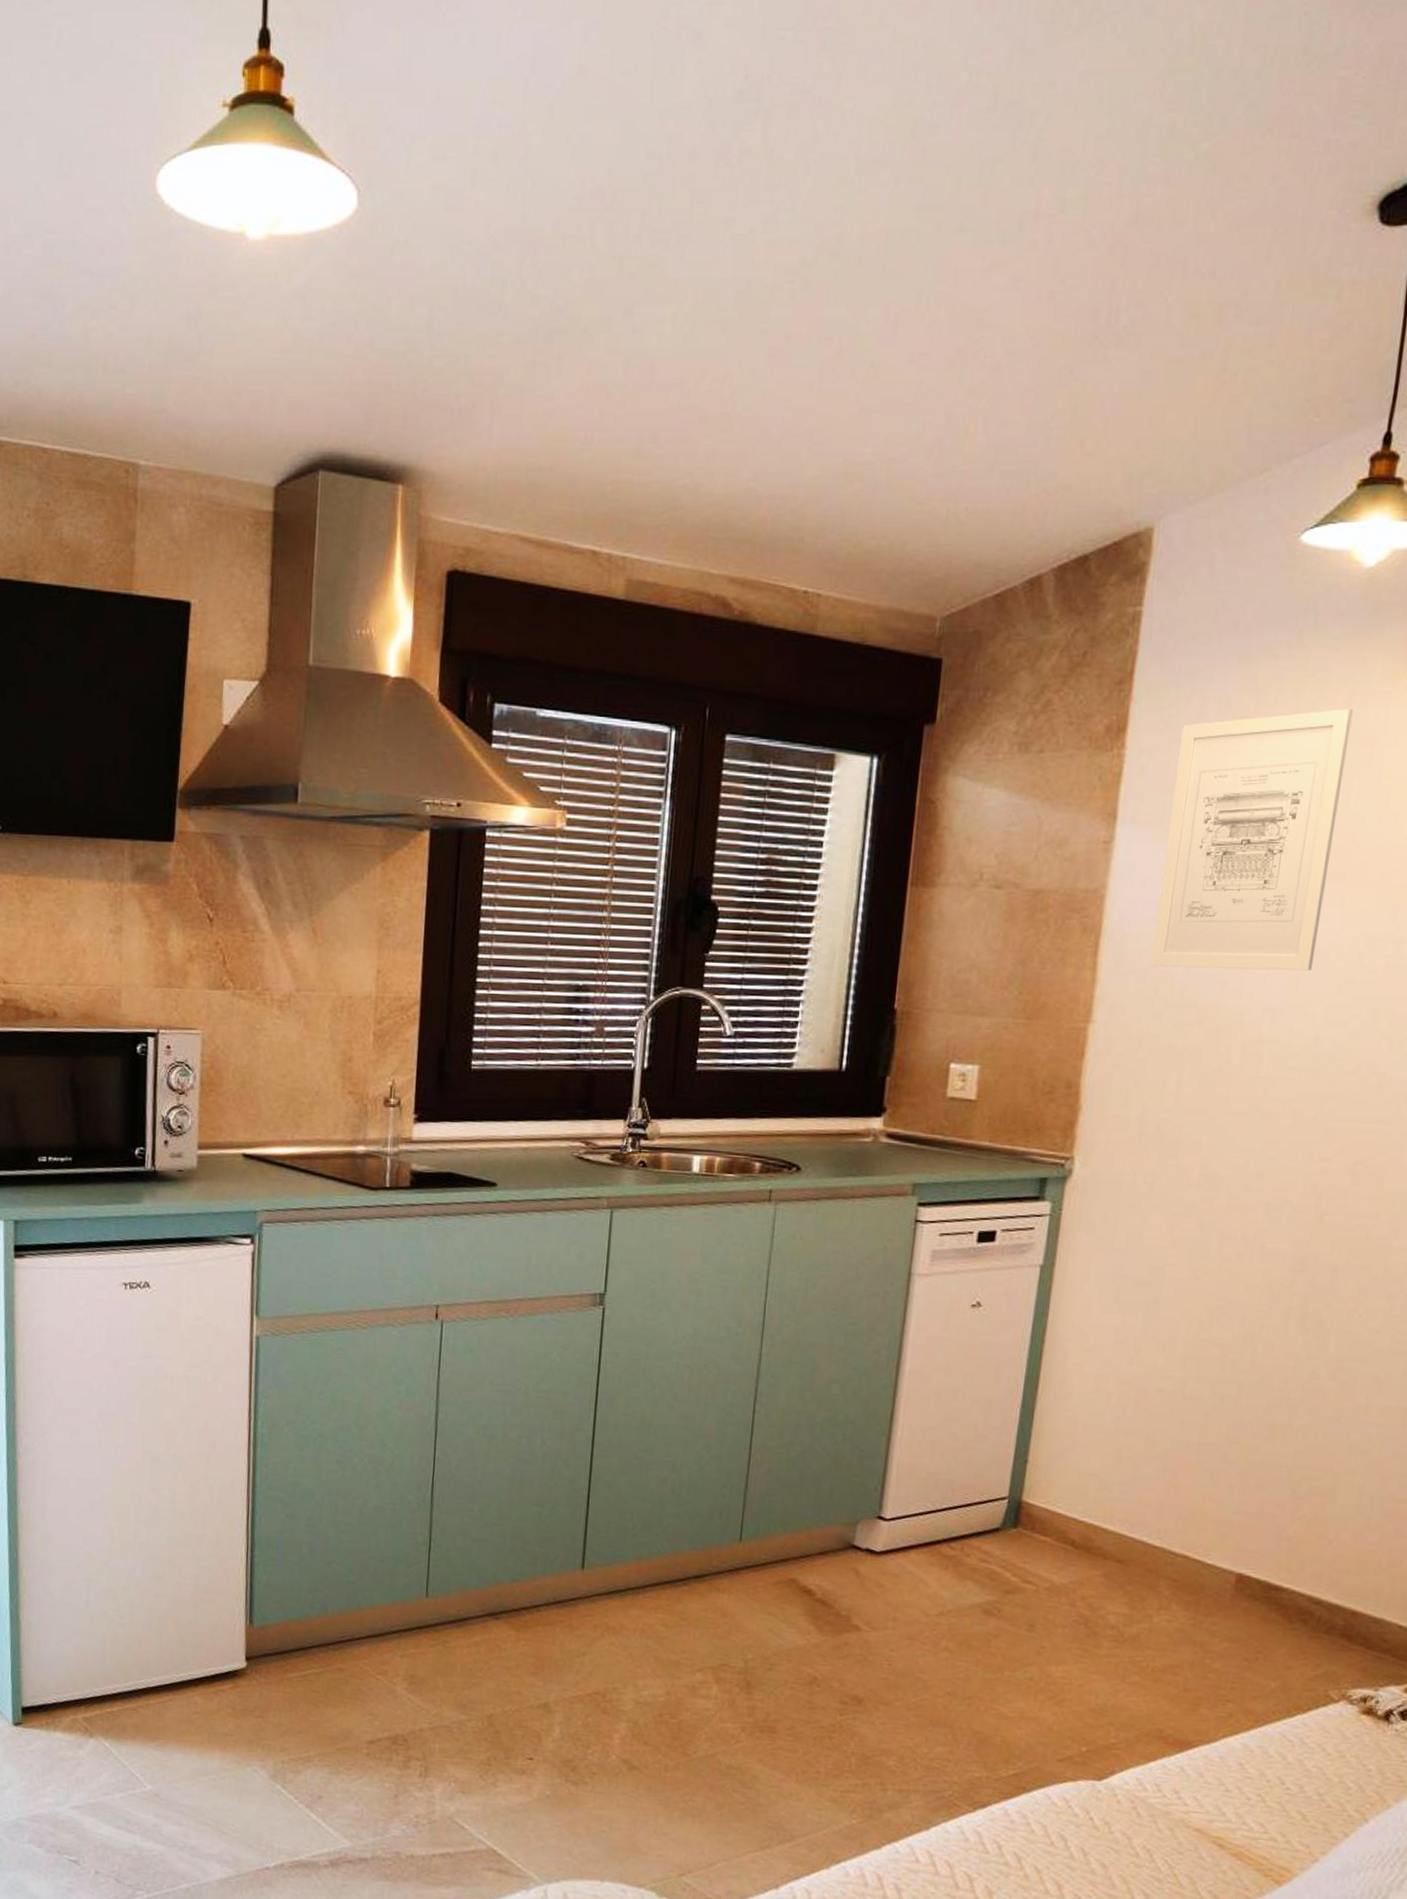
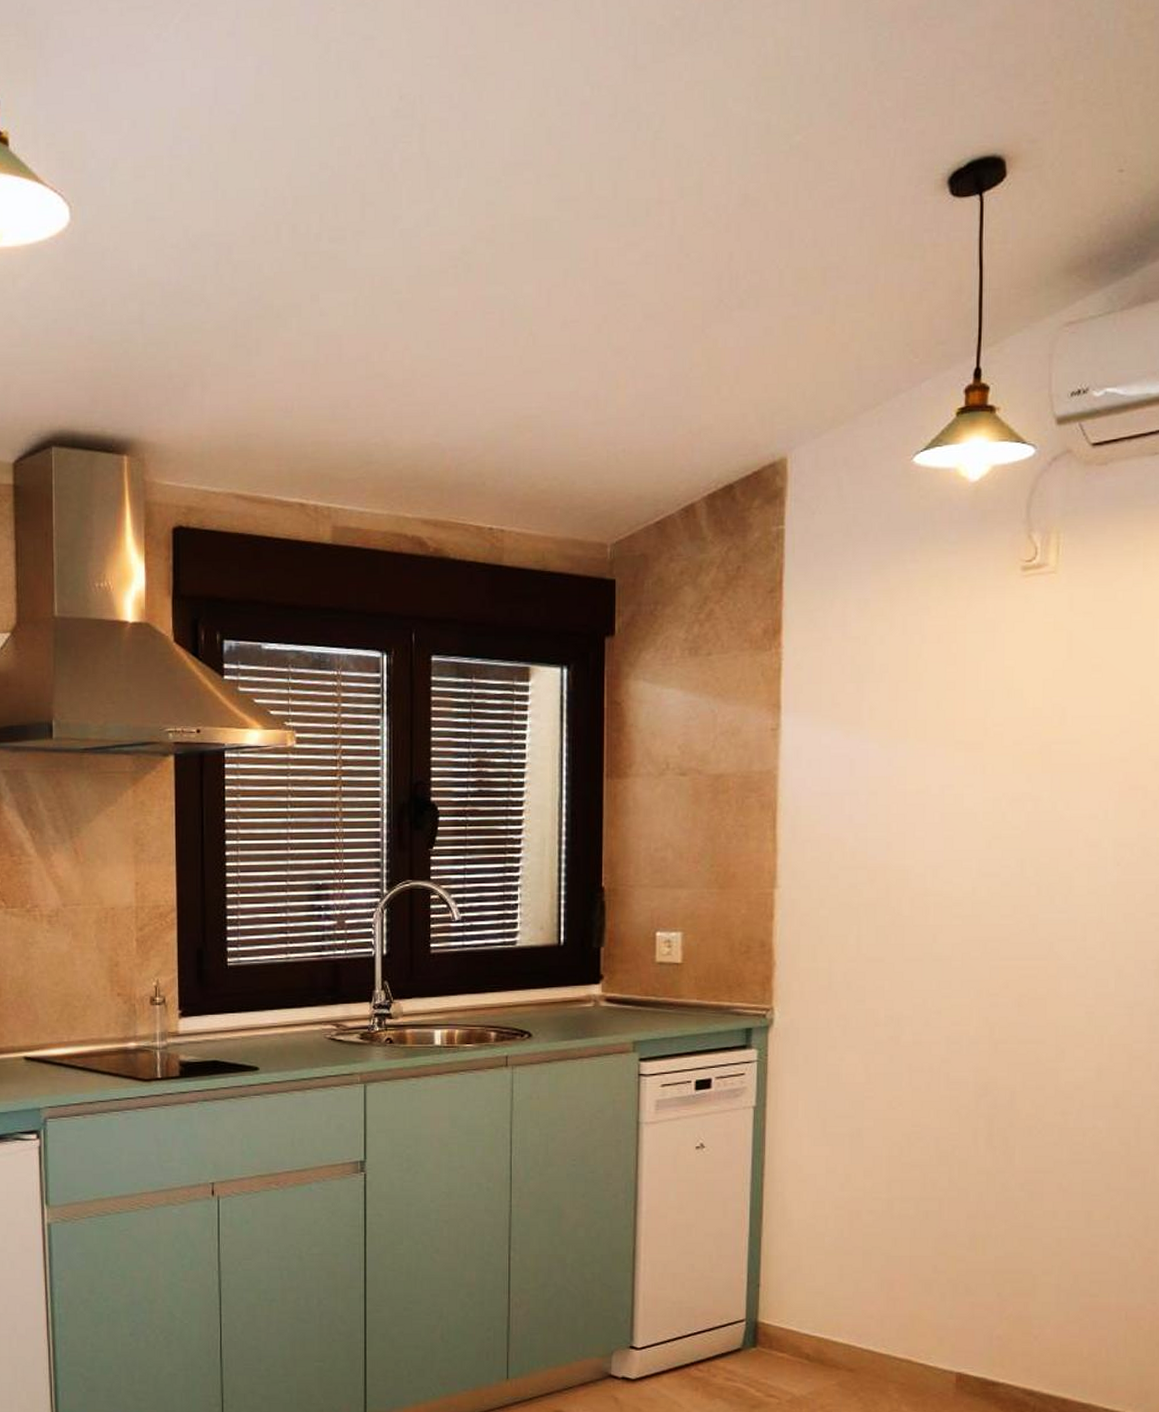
wall art: present [1150,709,1353,971] -> none [823,602,974,836]

